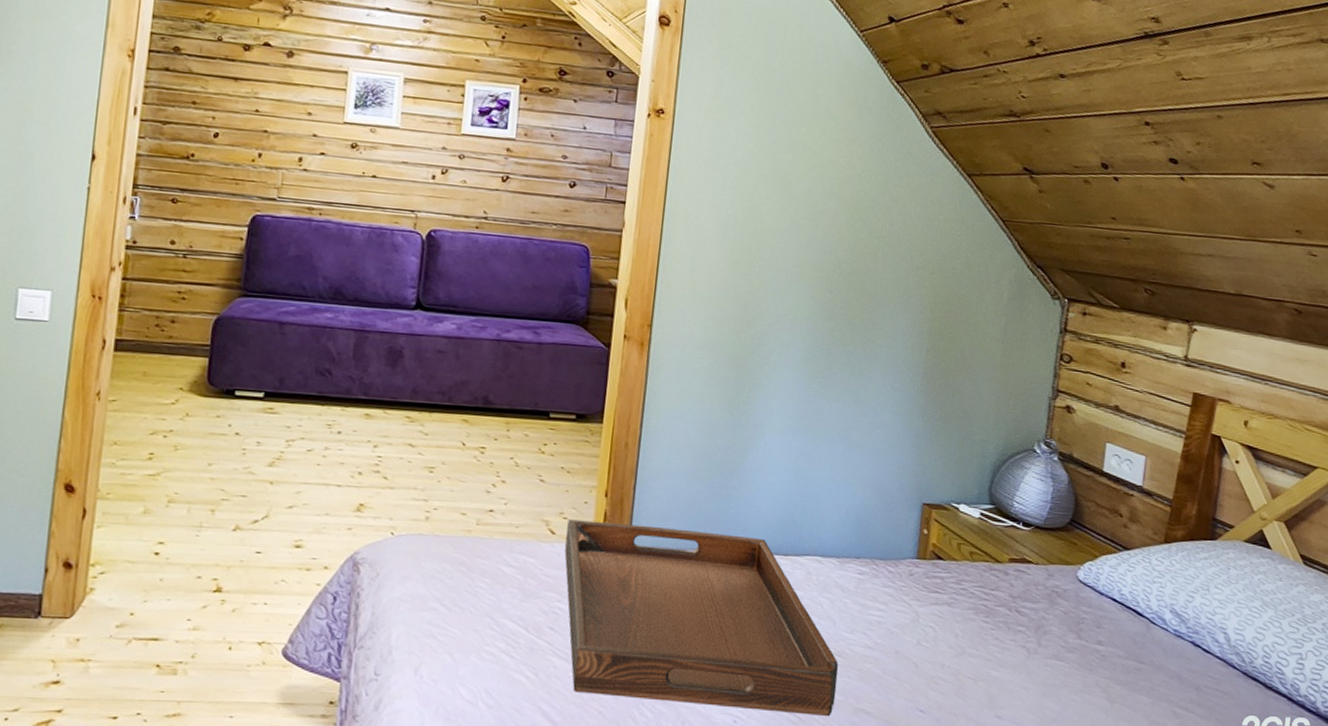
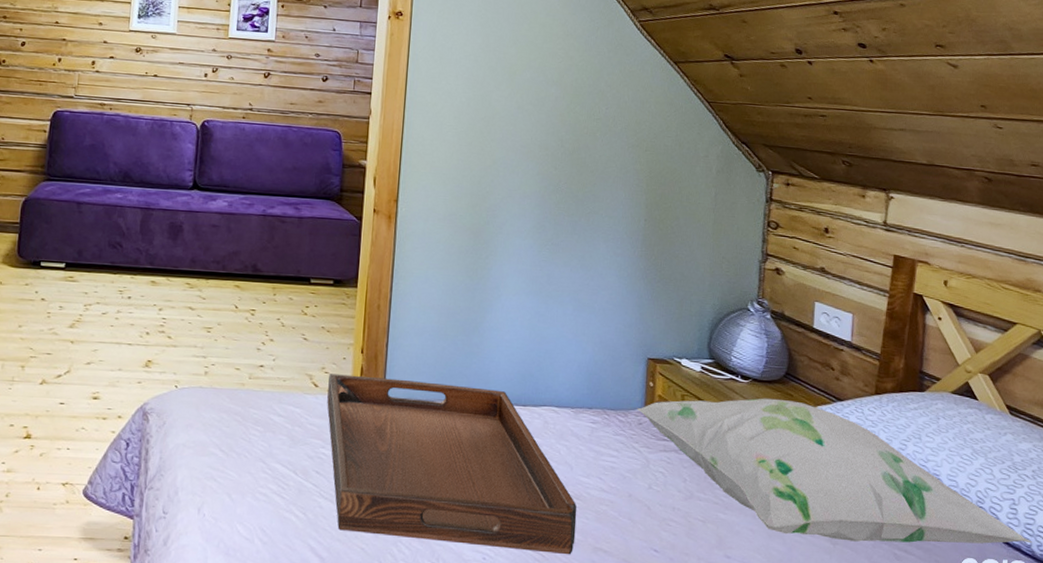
decorative pillow: none [908,546,1317,701] -> present [637,398,1032,544]

